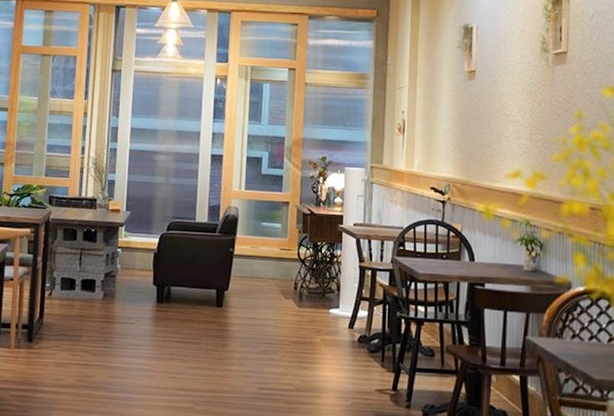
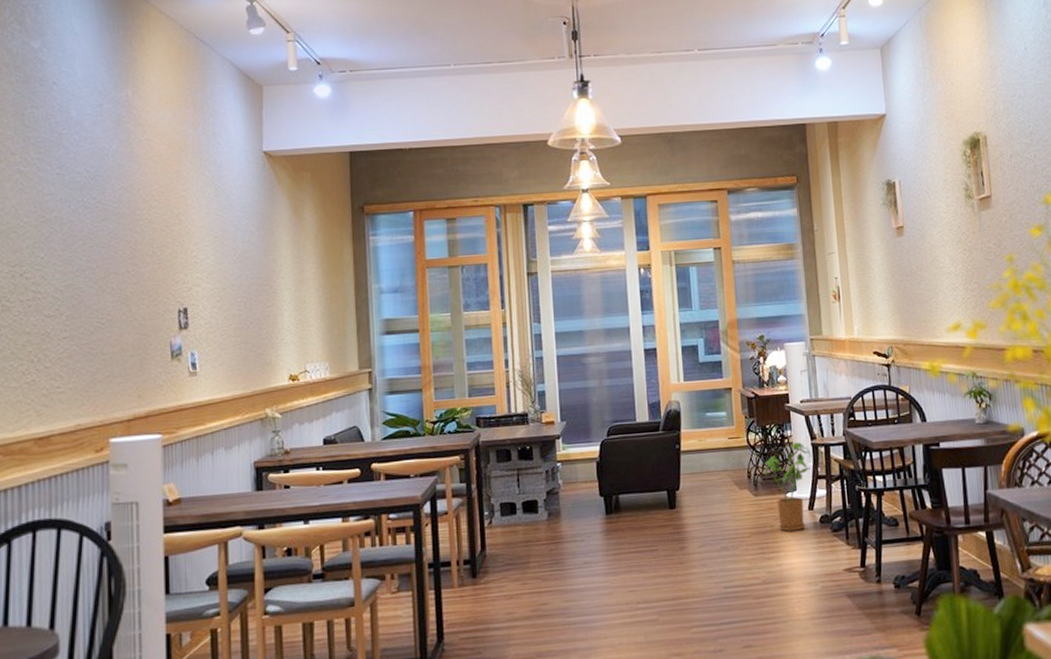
house plant: none [310,262,358,346] -> present [764,442,812,532]

